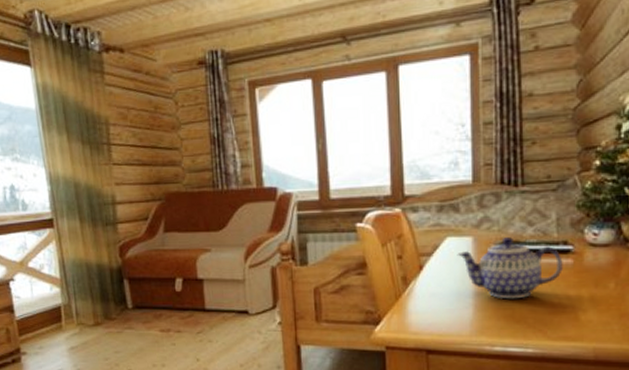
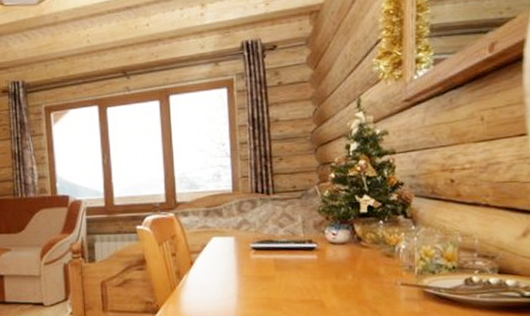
teapot: present [457,237,563,299] -> none [221,237,309,290]

